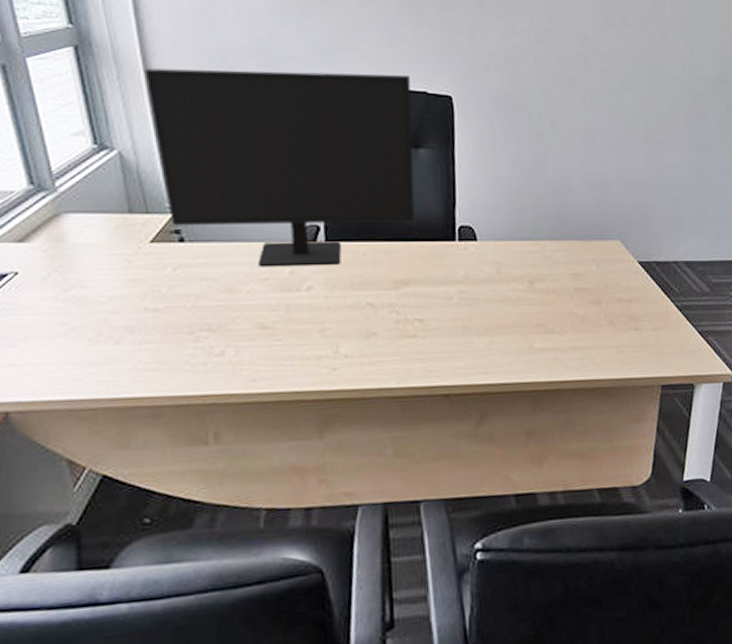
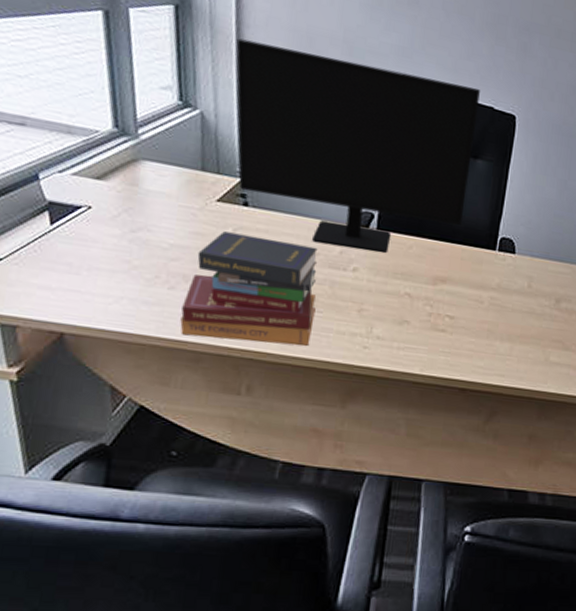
books: none [131,272,274,391] -> present [180,231,318,346]

